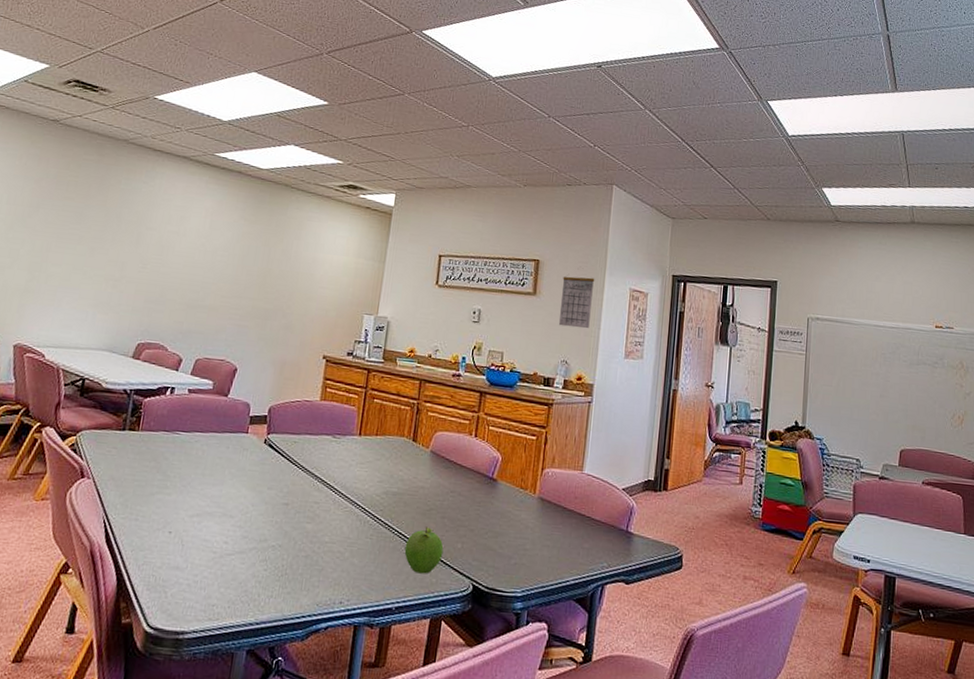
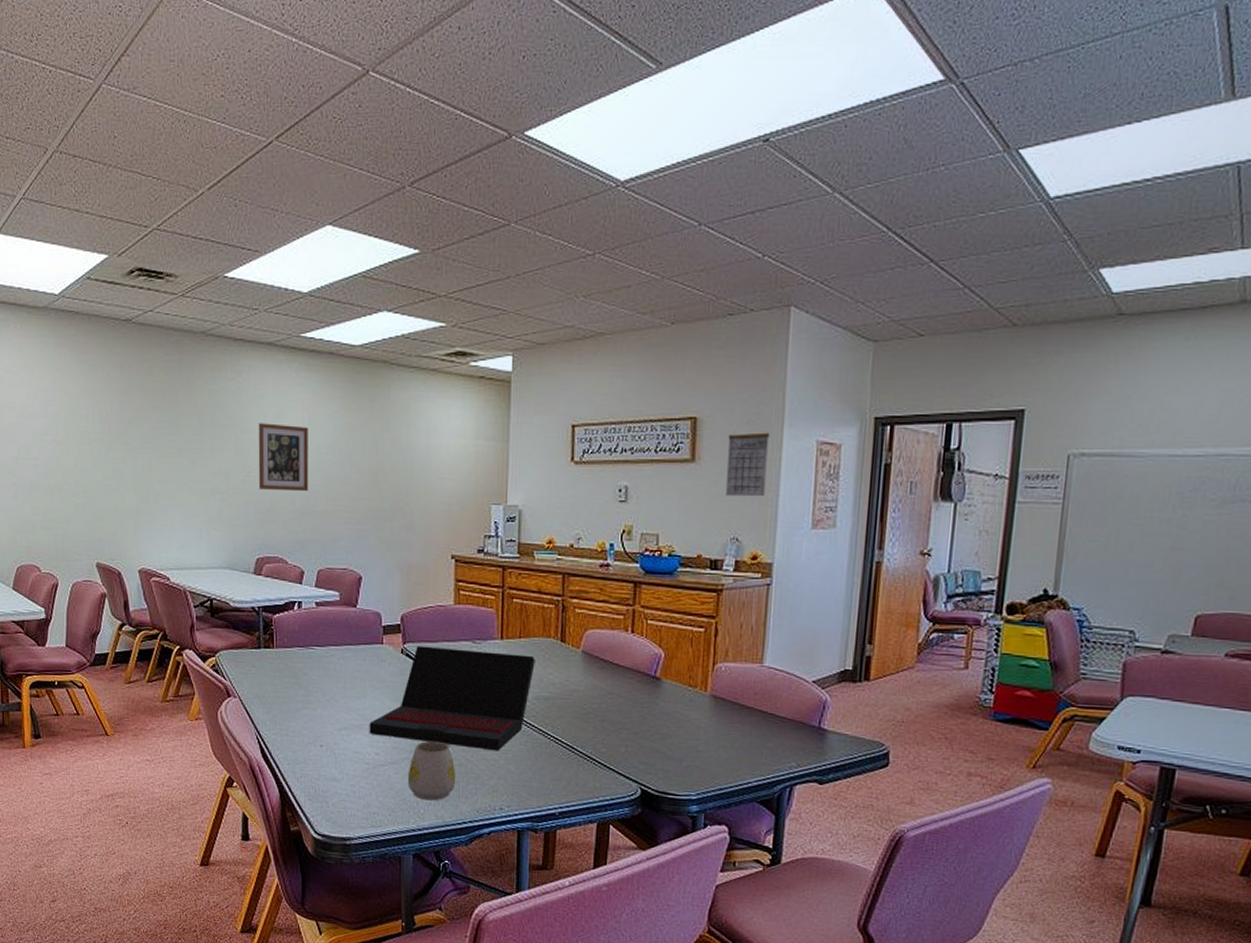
wall art: none [152,223,209,287] -> present [258,423,309,492]
laptop: none [220,437,388,544] -> present [369,646,535,751]
mug: none [252,531,302,593] -> present [407,740,456,801]
fruit: present [404,526,444,574] -> none [563,731,606,779]

